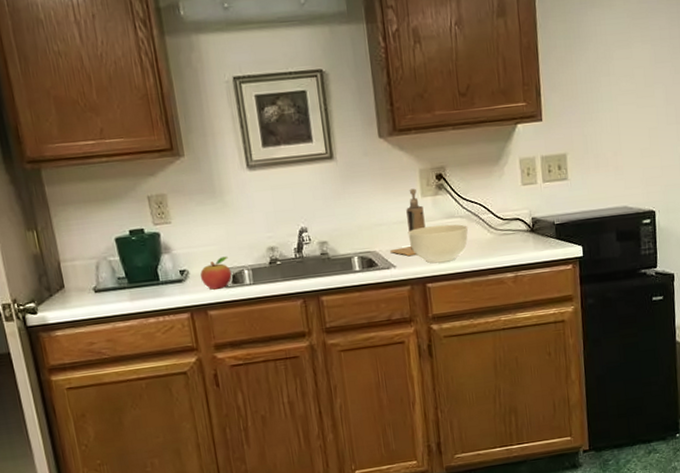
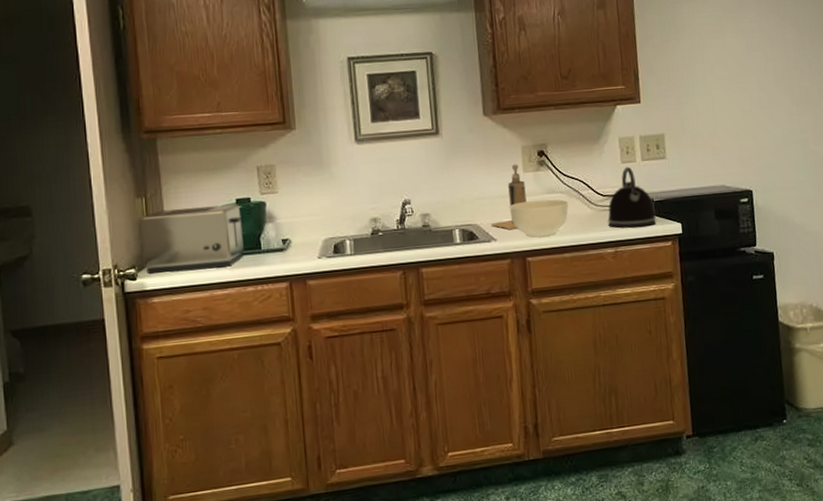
toaster: none [33,235,142,308] -> present [139,204,244,274]
fruit: present [200,256,232,290] -> none [302,226,334,259]
kettle: none [508,189,557,253] -> present [608,166,656,229]

